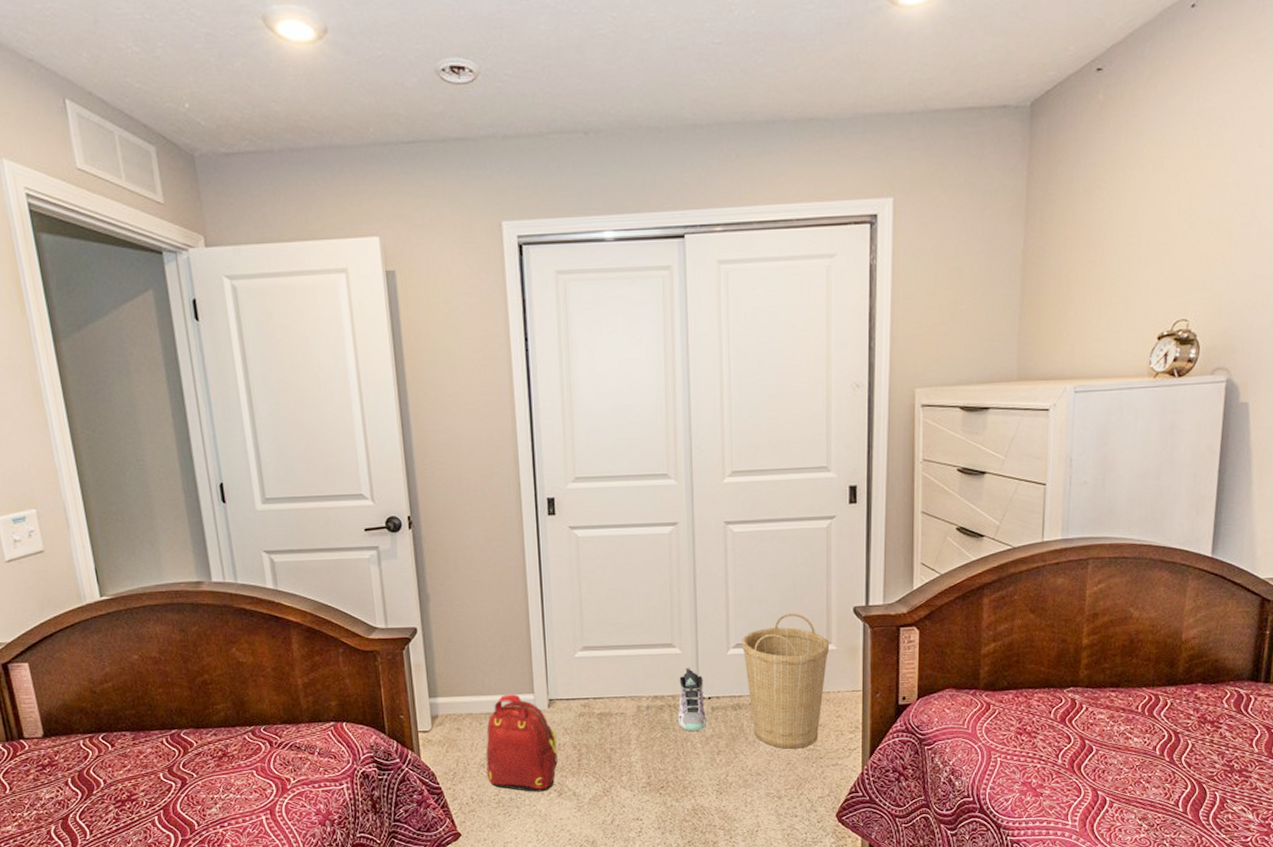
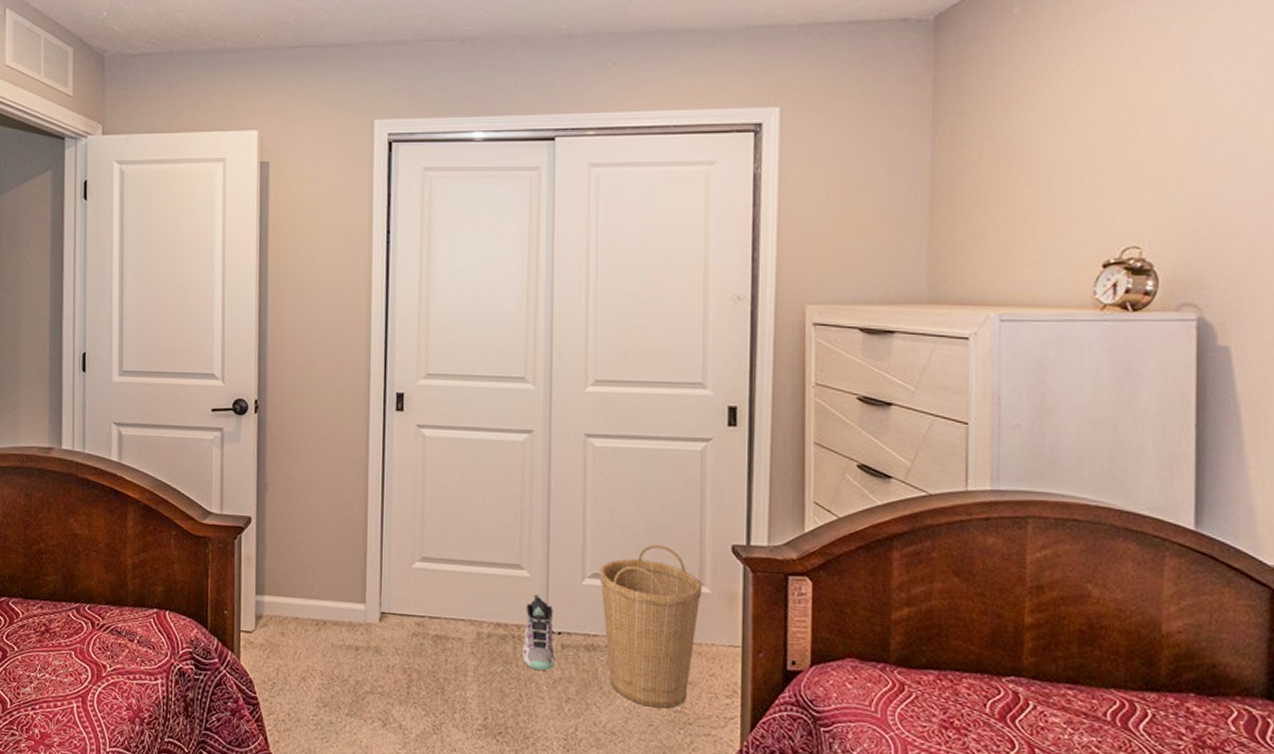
backpack: present [485,694,558,792] -> none [307,601,386,719]

